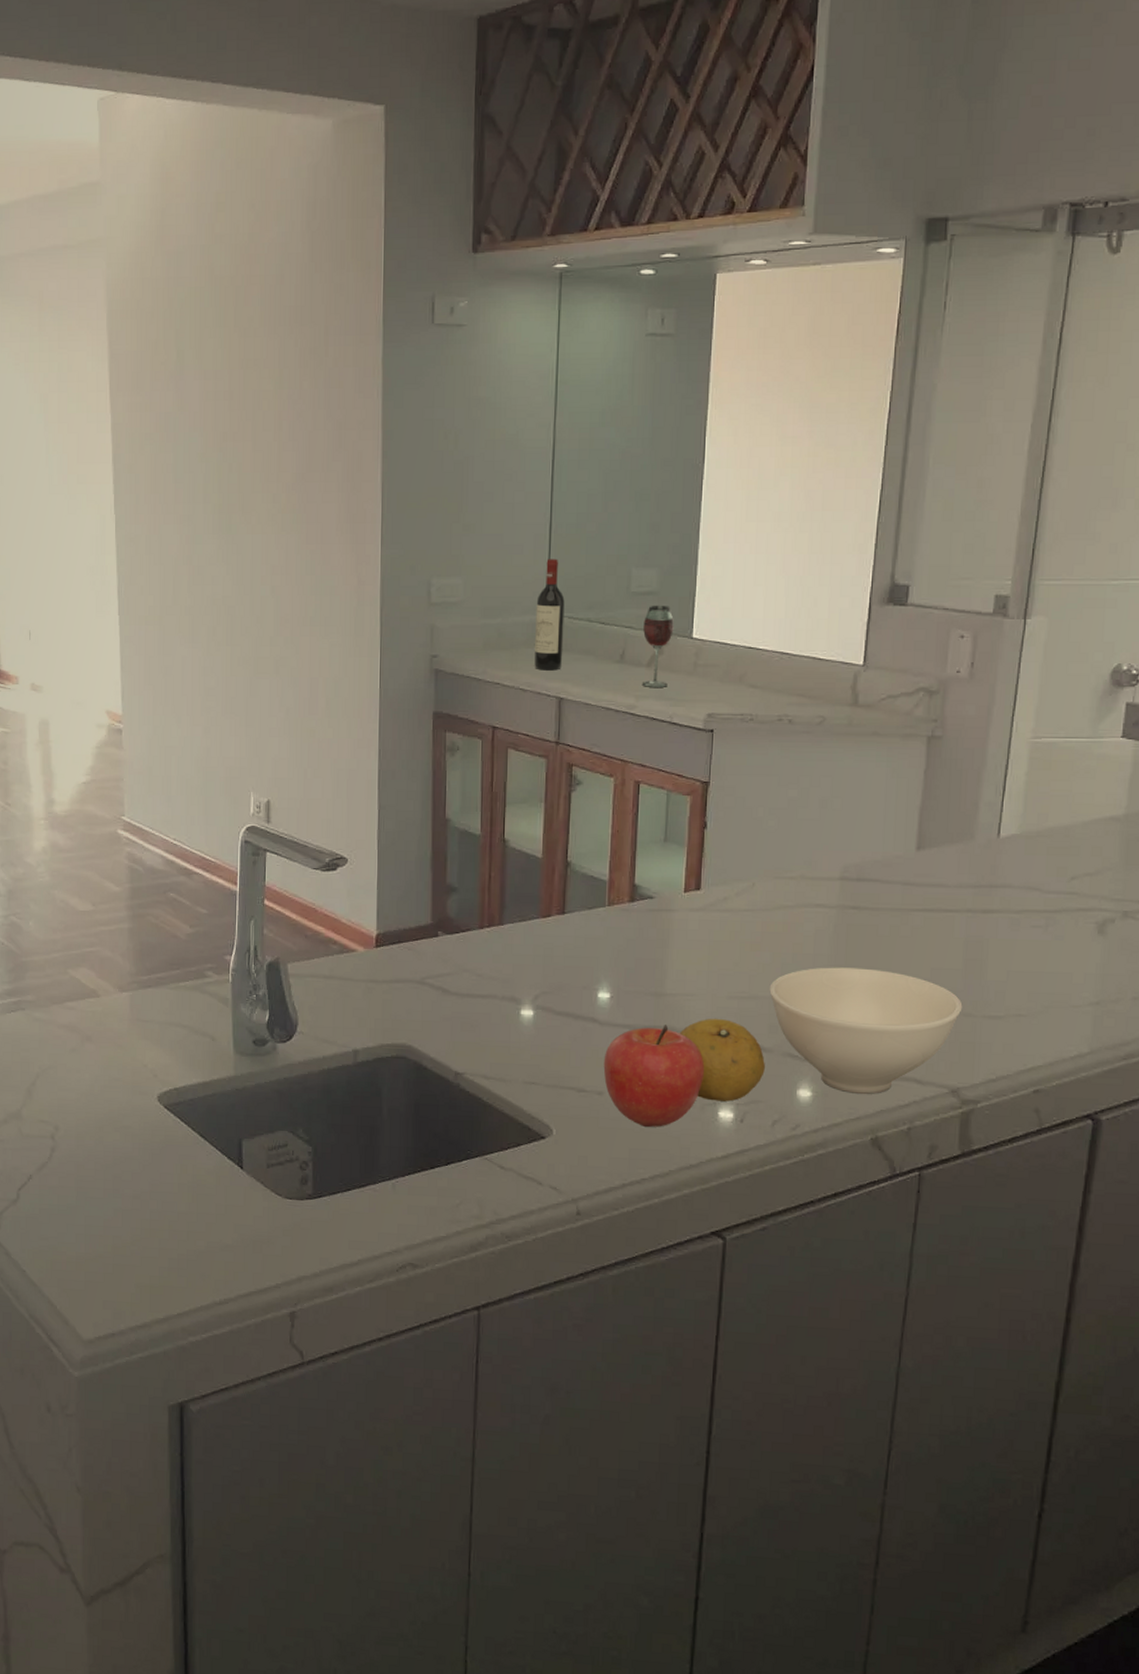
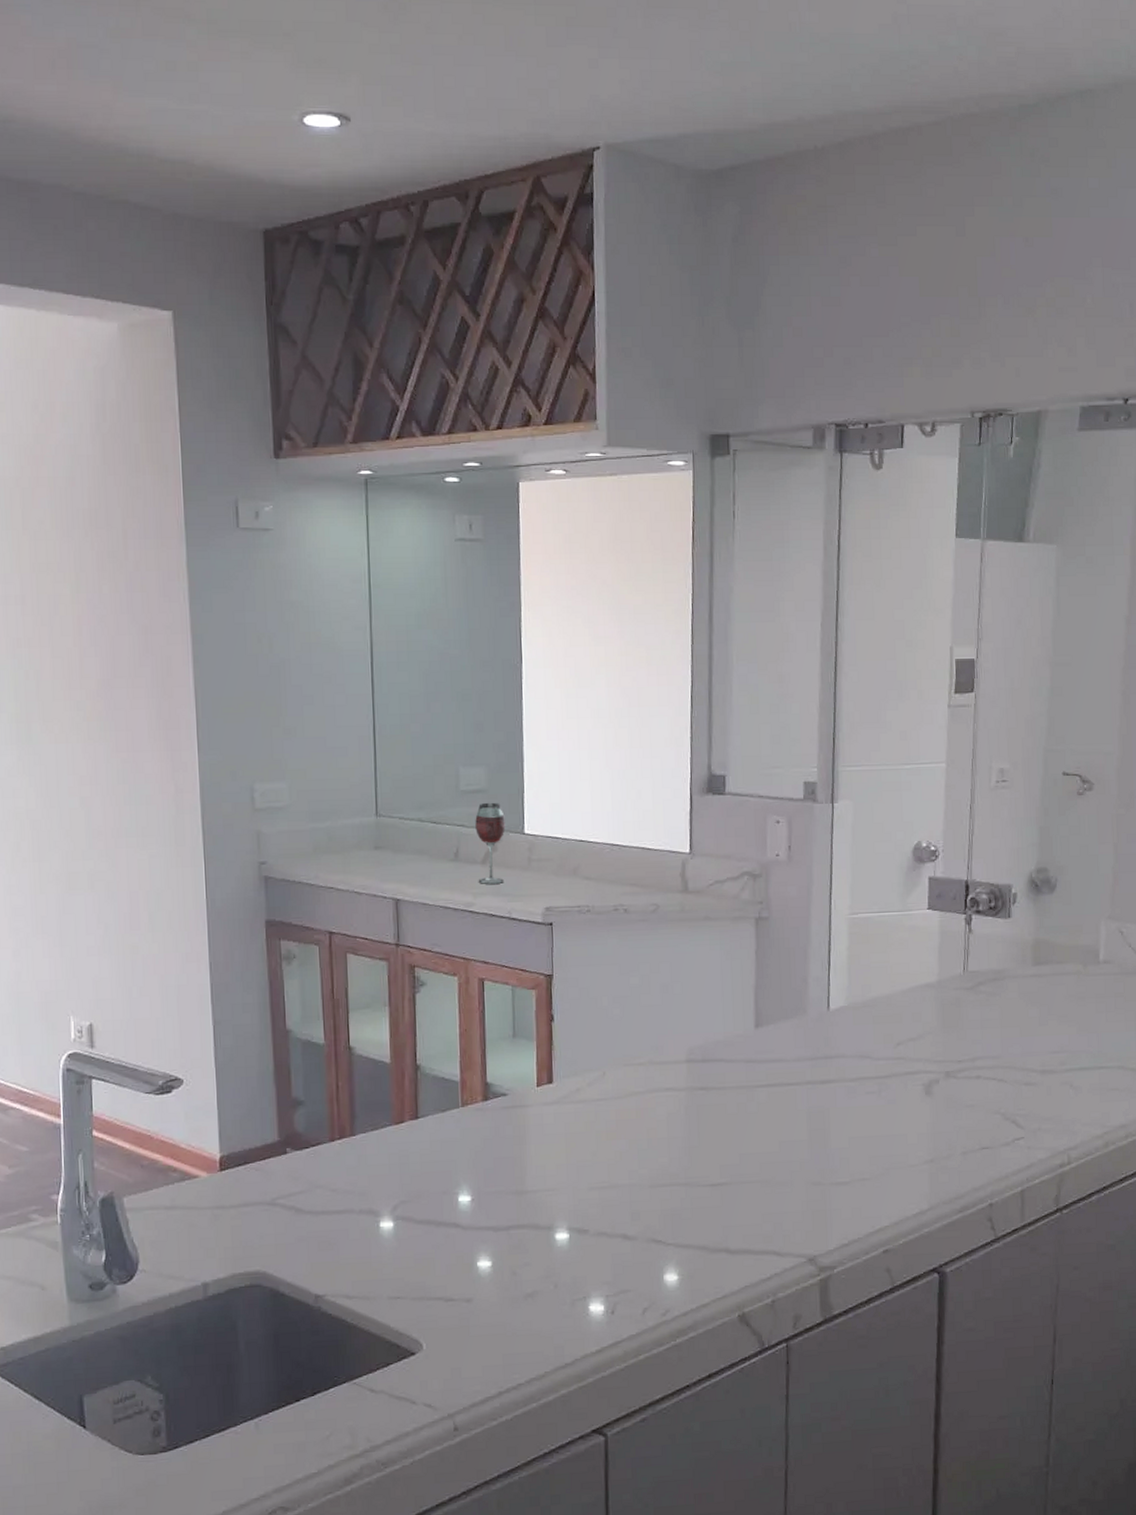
wine bottle: present [534,559,565,671] -> none [365,760,397,873]
fruit: present [603,1025,705,1127] -> none [469,1223,572,1330]
fruit: present [679,1018,765,1102] -> none [543,1210,631,1295]
bowl: present [769,967,963,1094] -> none [628,1147,812,1273]

